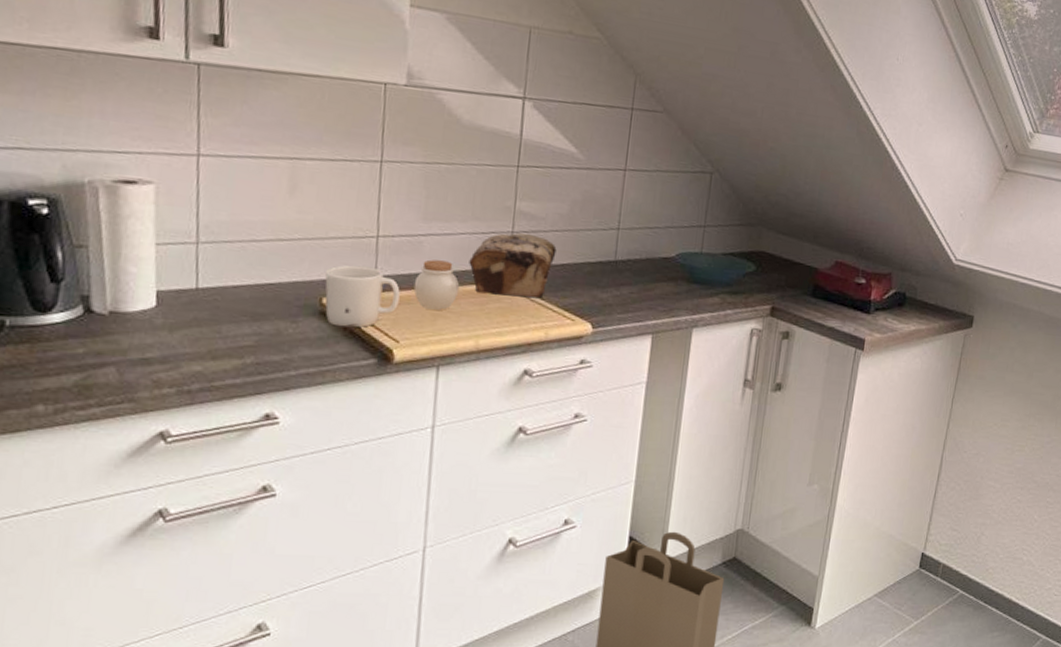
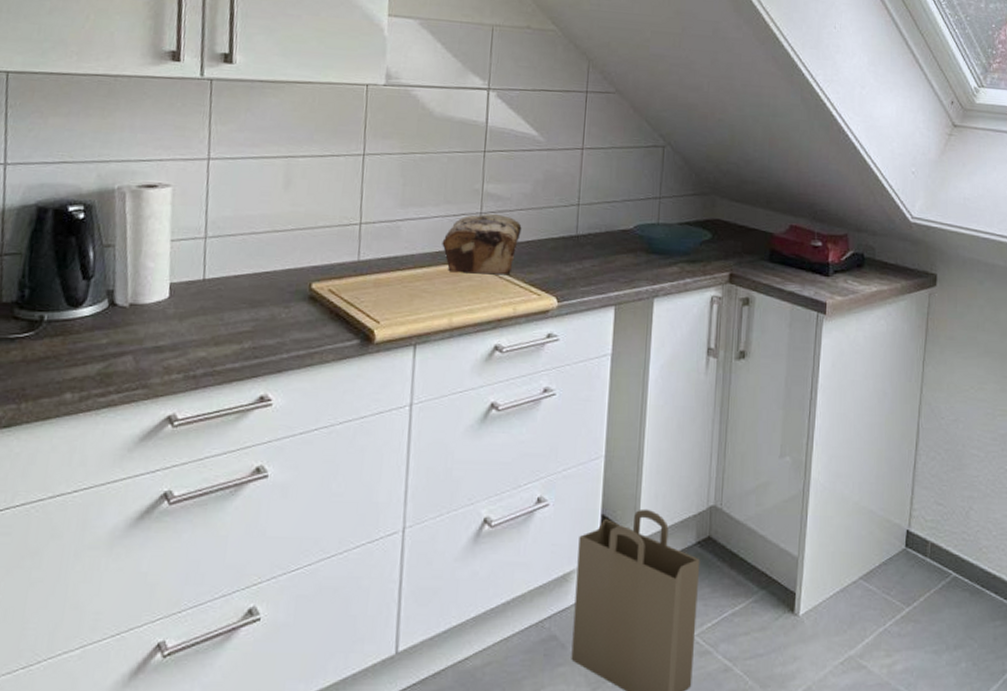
mug: present [324,265,400,328] -> none [314,251,381,311]
jar: present [413,259,460,311] -> none [392,243,434,291]

